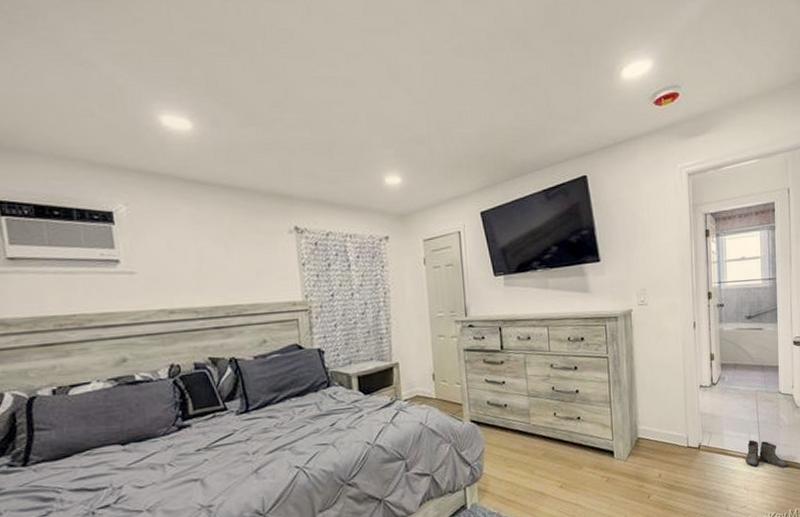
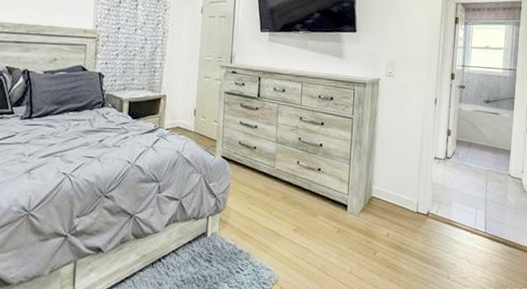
boots: present [745,439,787,468] -> none [470,215,510,247]

